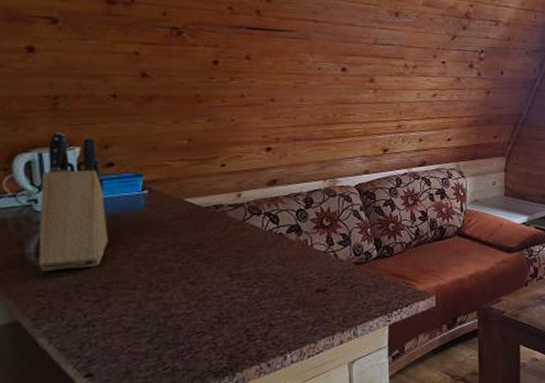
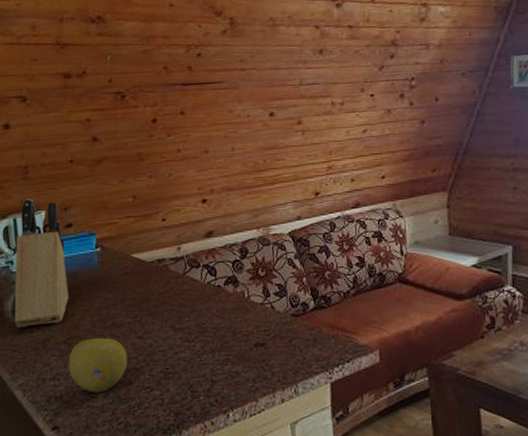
fruit: none [105,282,177,339] -> present [68,337,127,393]

